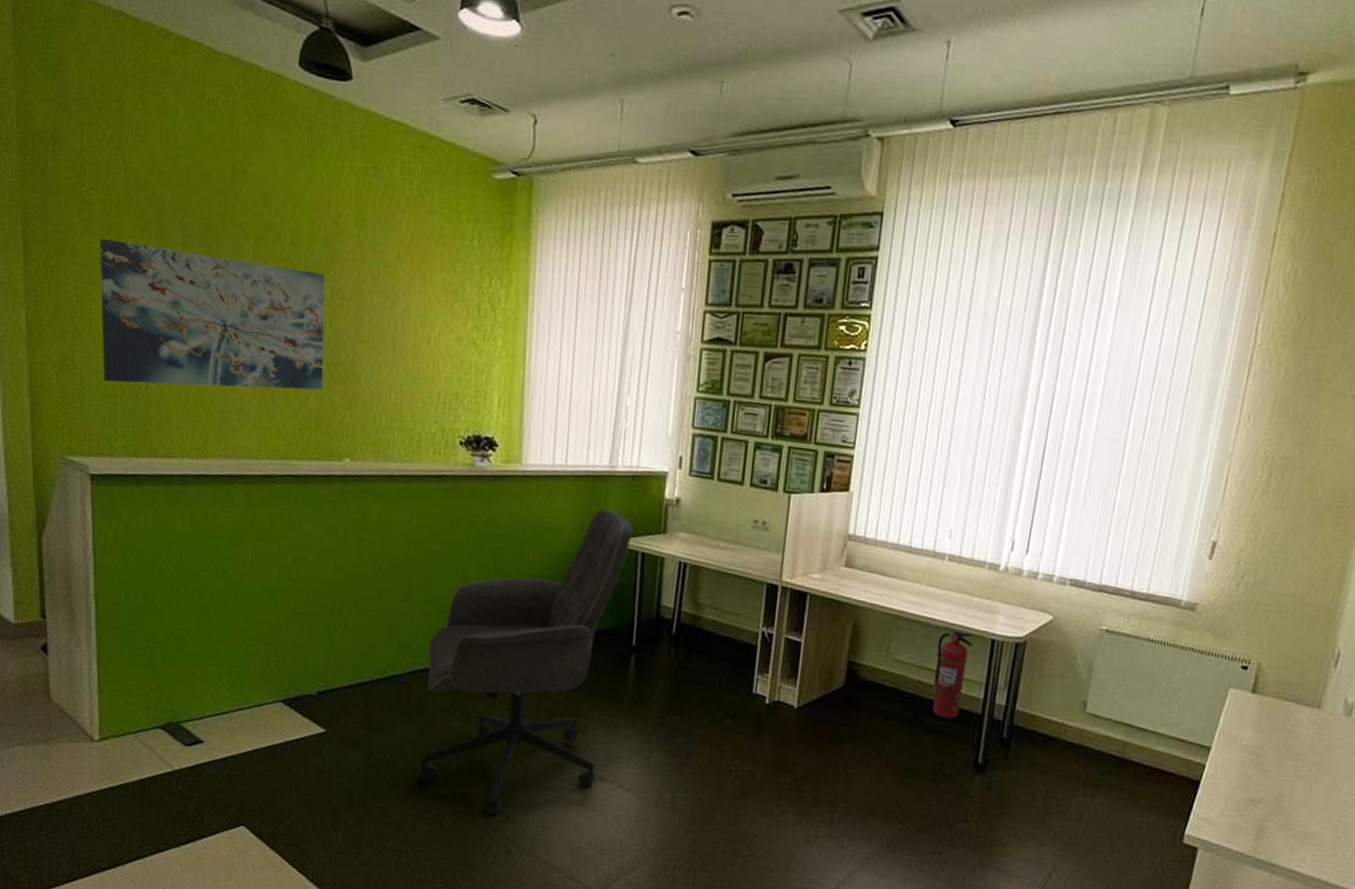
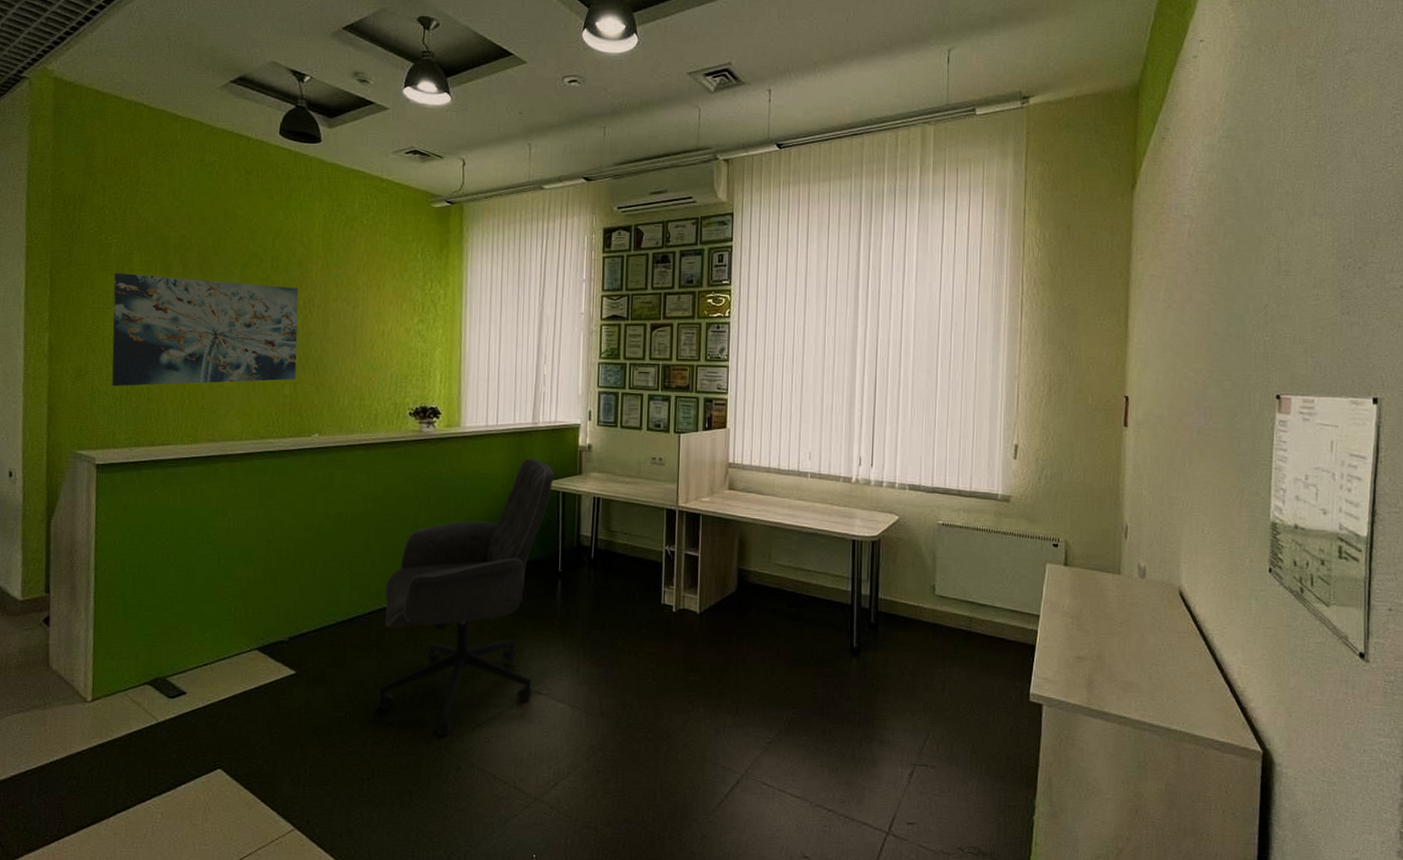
fire extinguisher: present [932,630,974,719] -> none [809,534,838,611]

